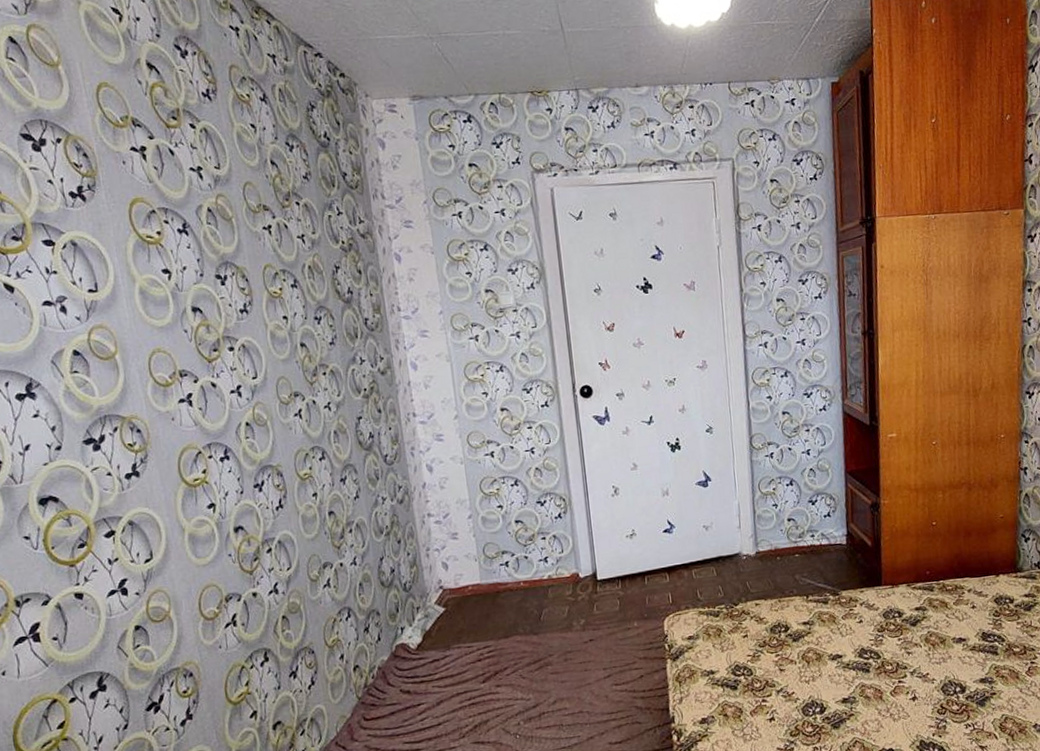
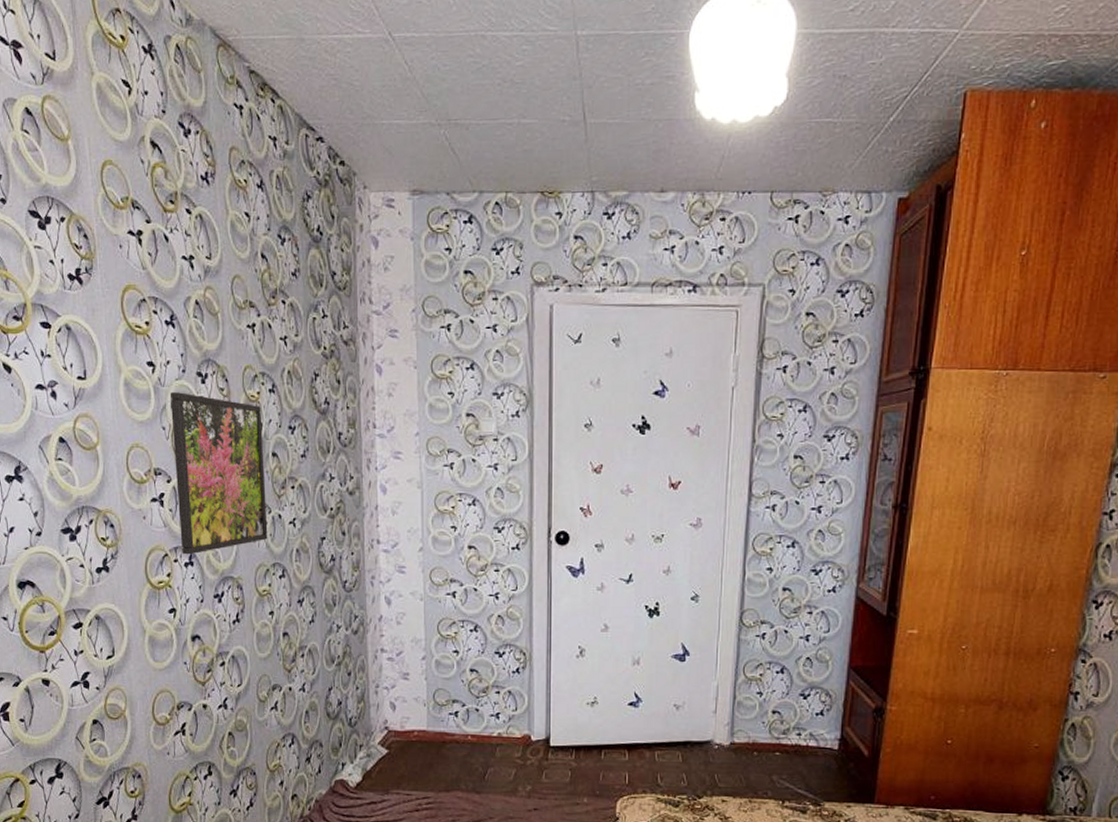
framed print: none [189,295,304,450] -> present [169,392,268,555]

